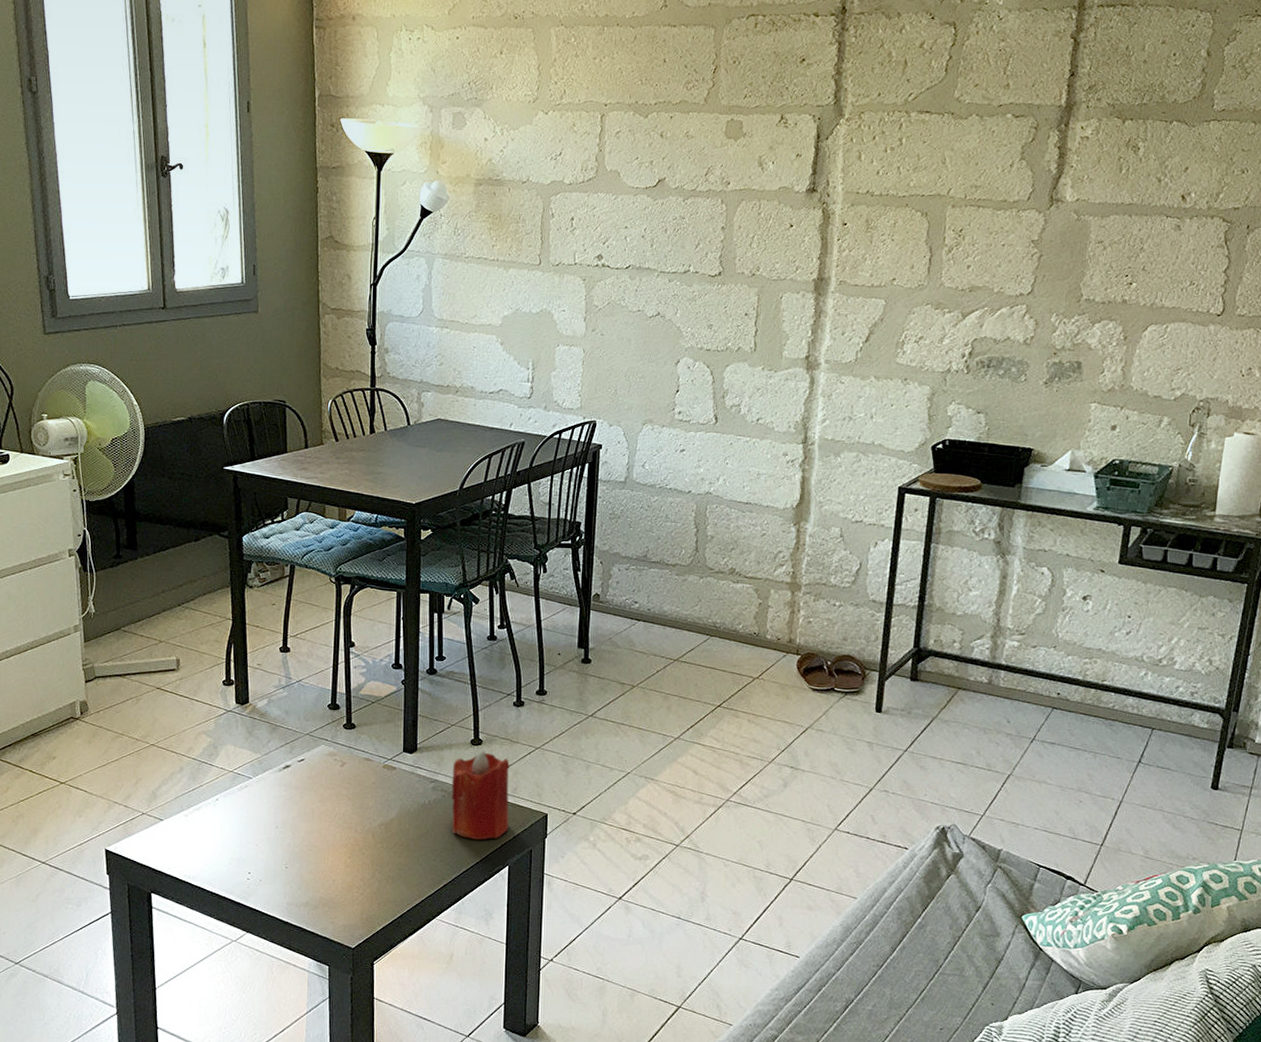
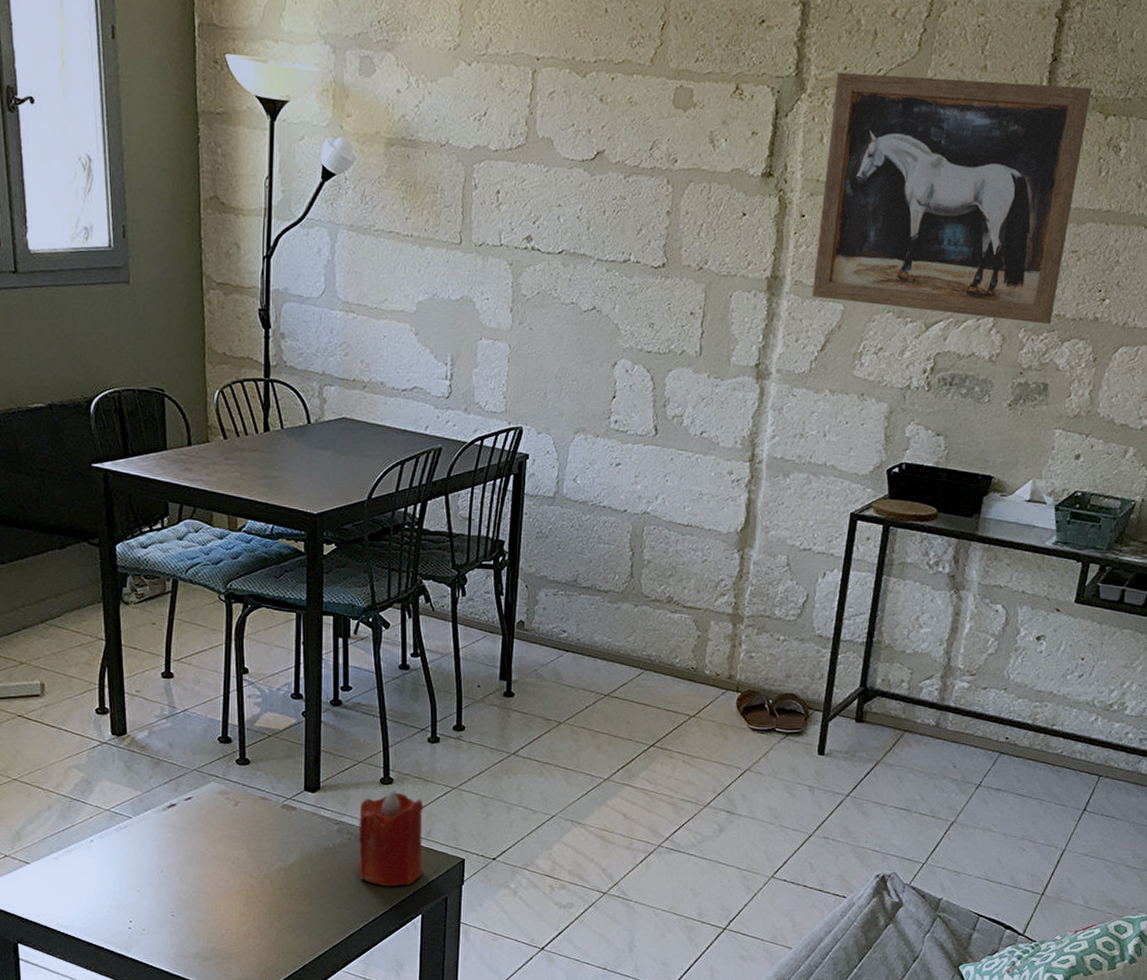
wall art: none [856,96,1109,308] -> present [812,72,1092,324]

